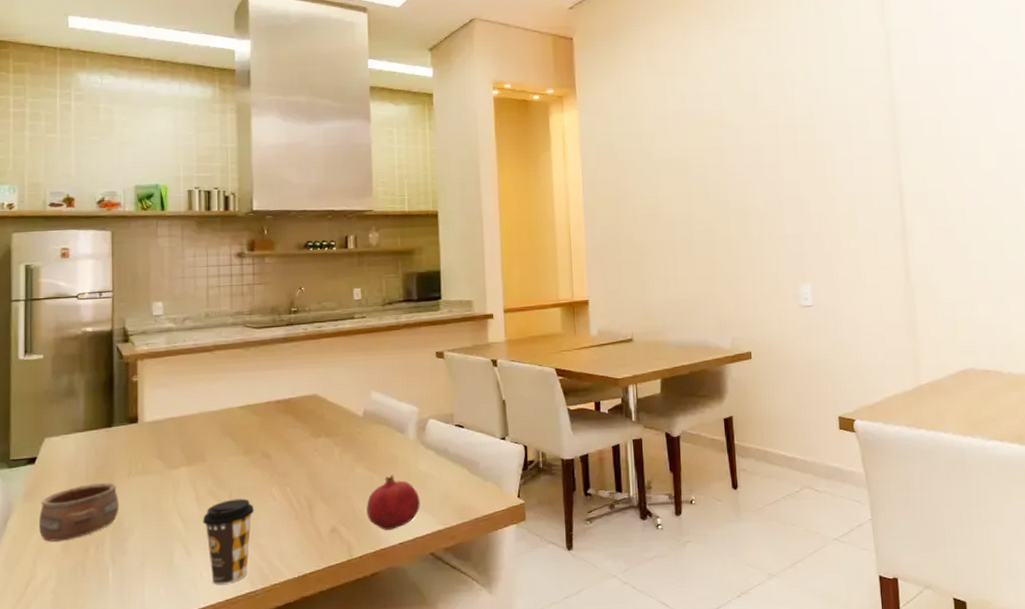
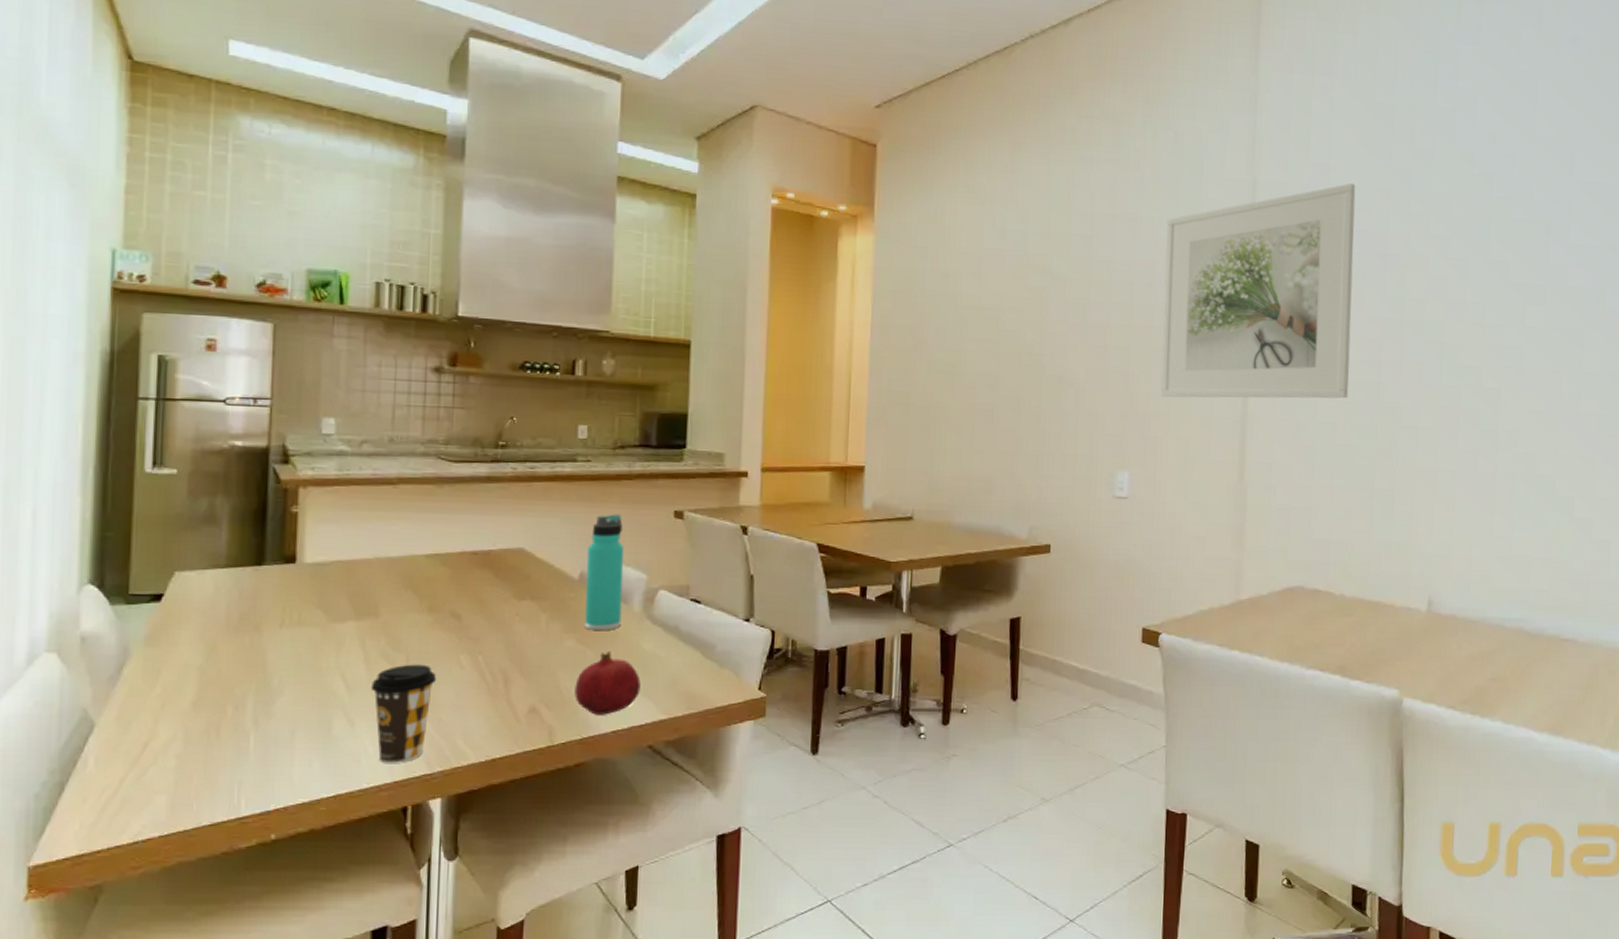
pottery: present [38,482,119,542] -> none [162,631,267,697]
thermos bottle: none [369,359,400,459] -> present [585,514,625,631]
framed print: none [817,24,992,218] -> present [1160,182,1356,399]

